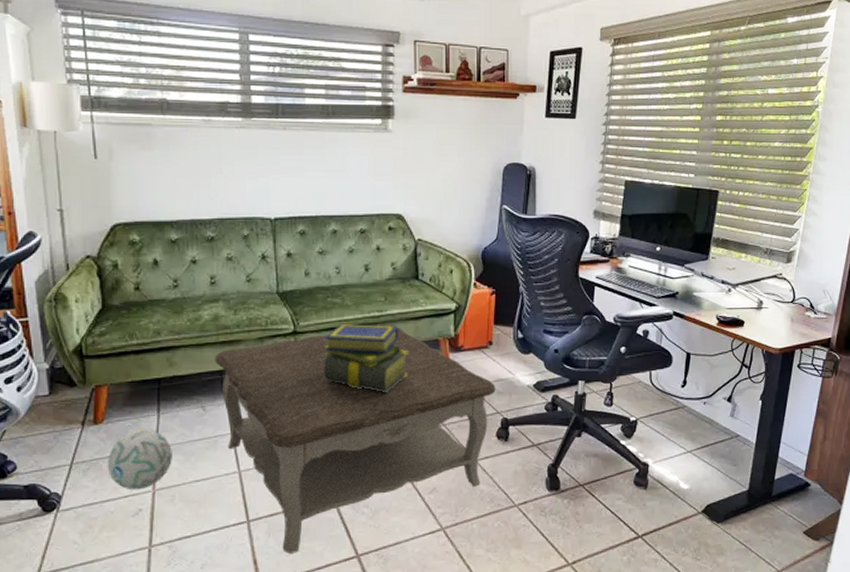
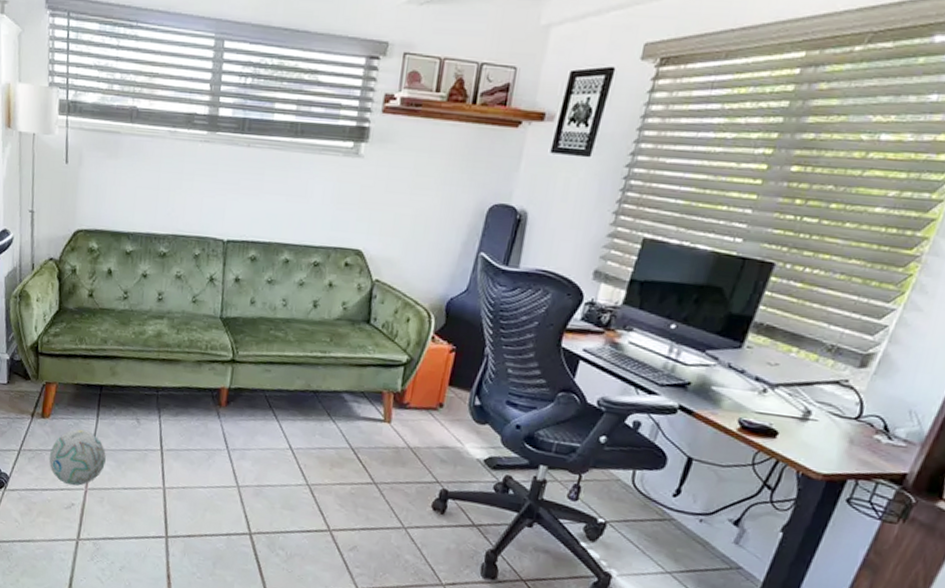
coffee table: present [215,325,496,554] -> none [153,367,440,578]
stack of books: present [324,323,408,393] -> none [256,359,348,439]

